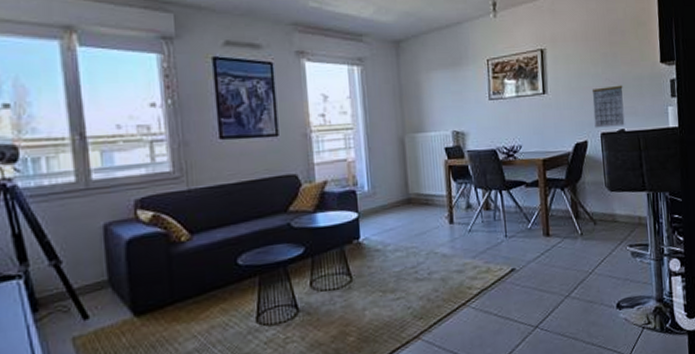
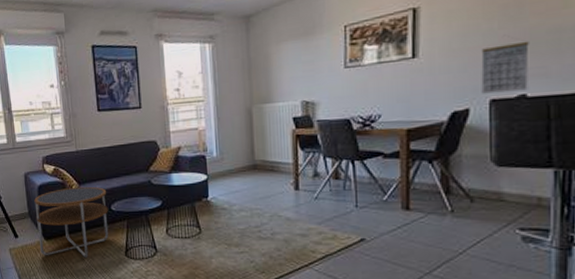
side table: none [119,235,234,340] -> present [34,186,109,258]

